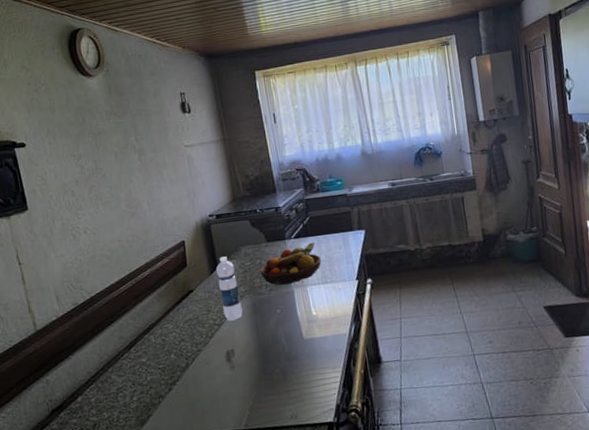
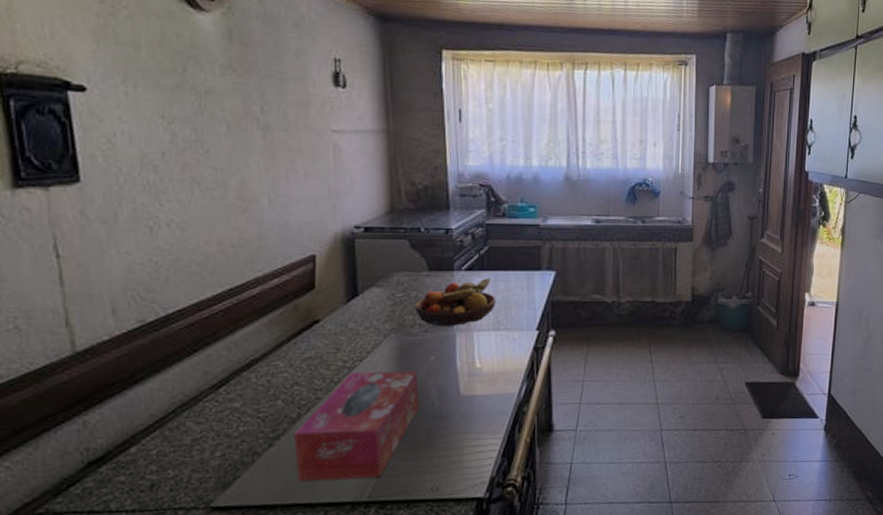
tissue box: none [186,322,274,416] -> present [294,370,420,481]
water bottle: present [215,256,243,321] -> none [354,282,384,365]

